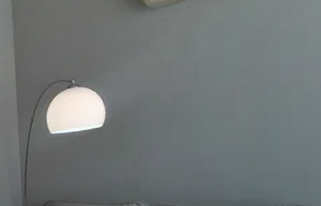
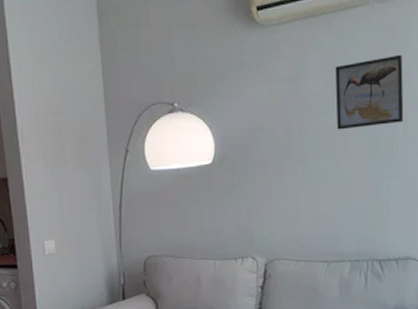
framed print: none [224,16,298,92] -> present [335,54,404,130]

